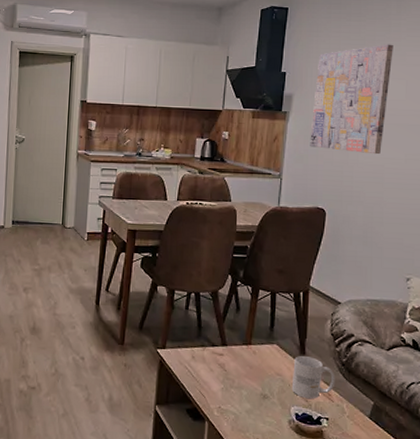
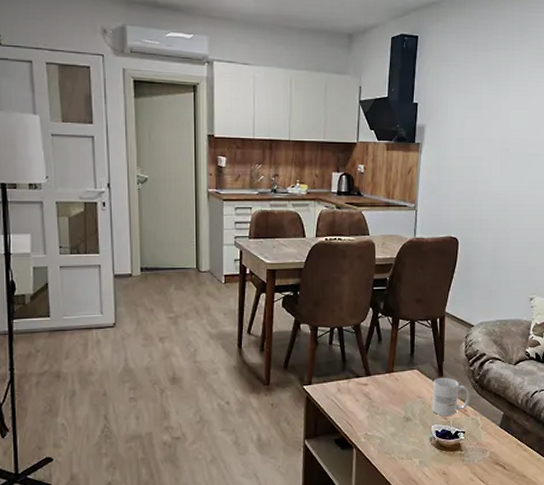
wall art: present [310,44,393,155] -> none [442,74,517,183]

